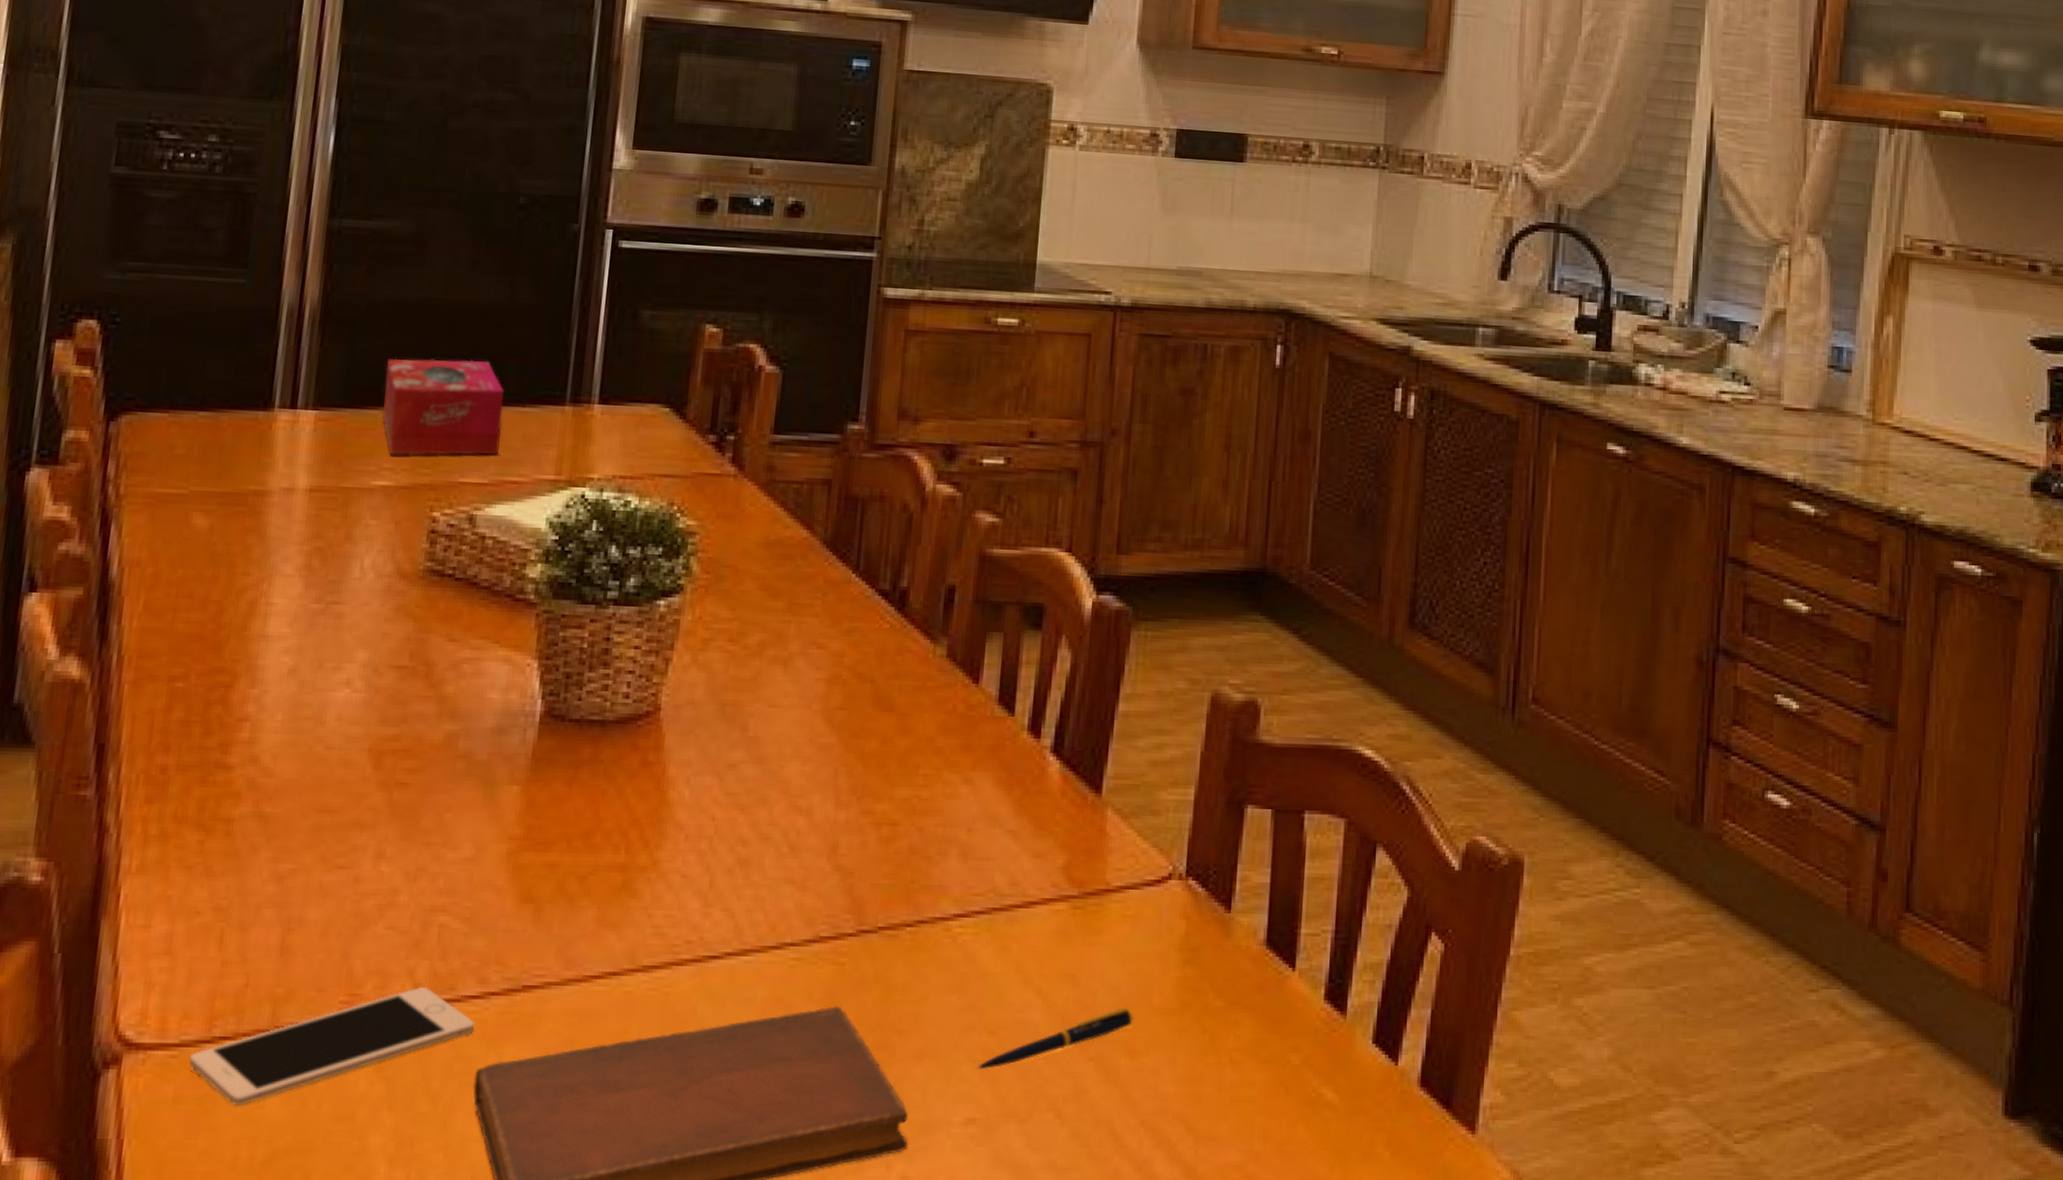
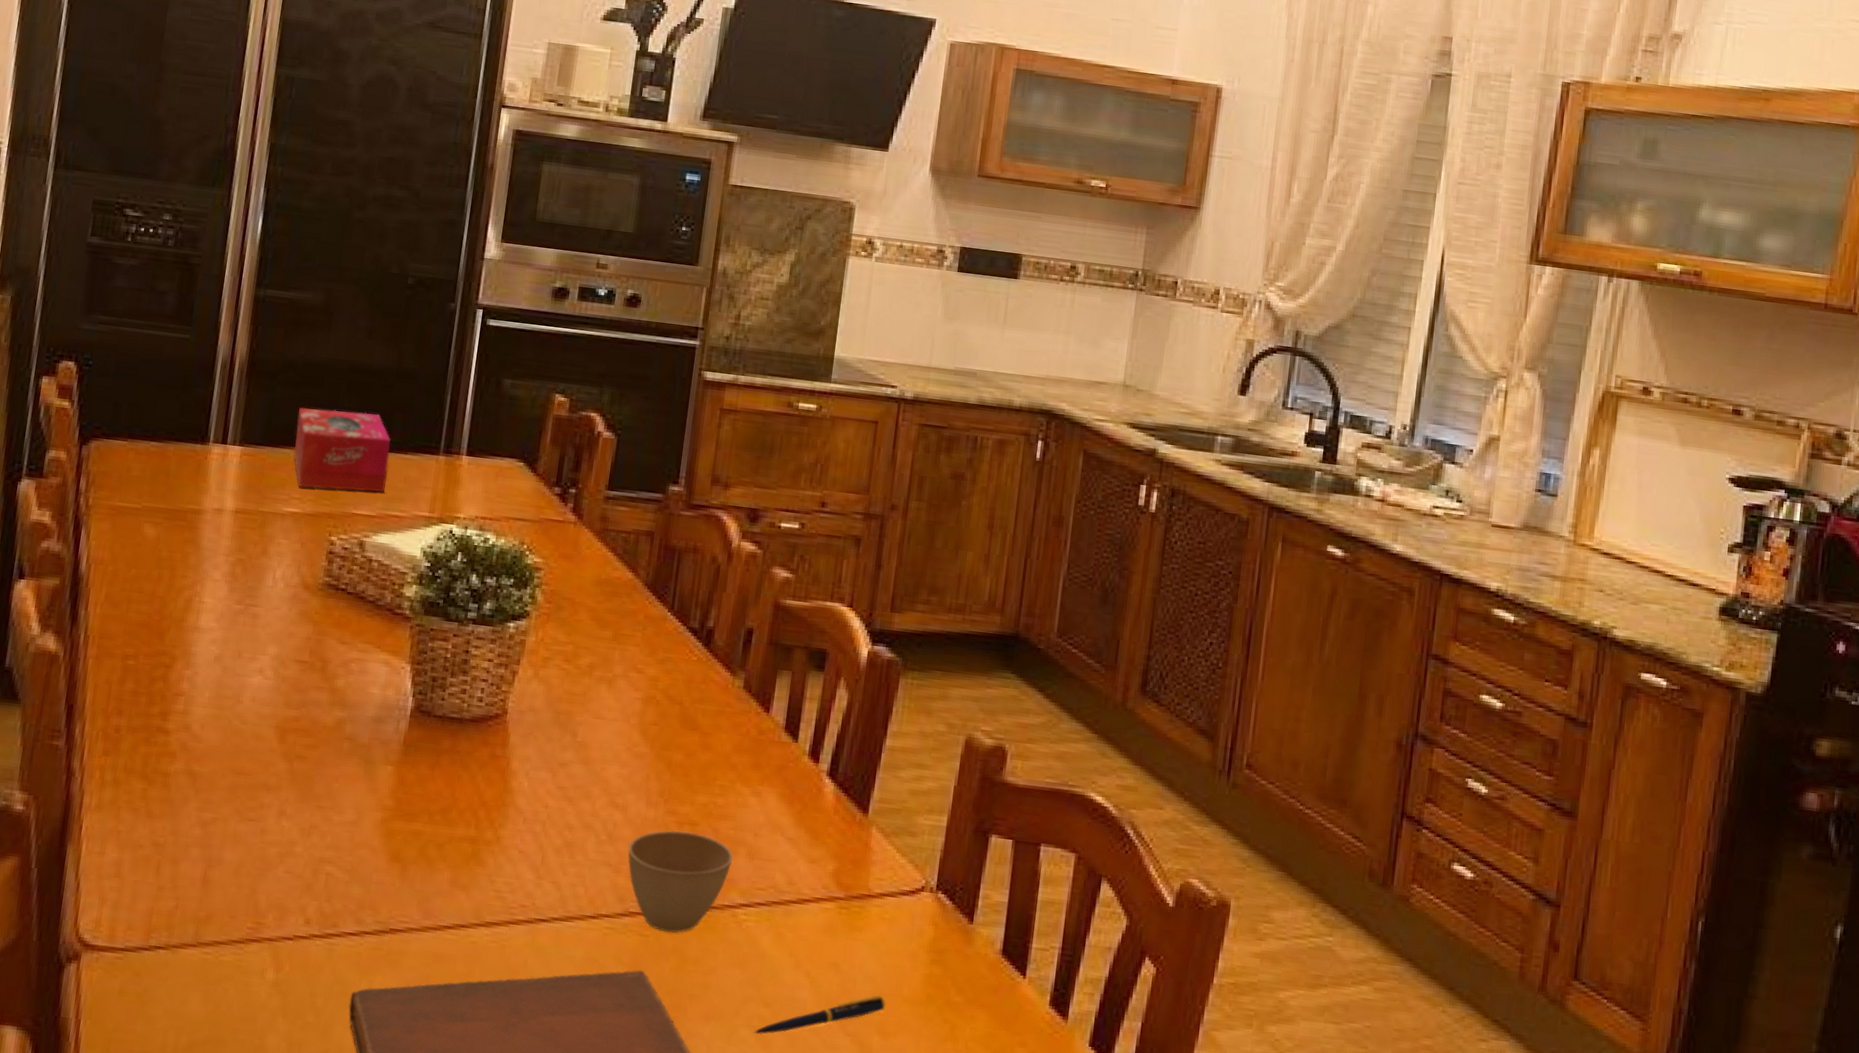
cell phone: present [189,986,475,1106] -> none [131,921,352,1002]
cup: none [815,833,944,958] -> present [628,830,734,934]

